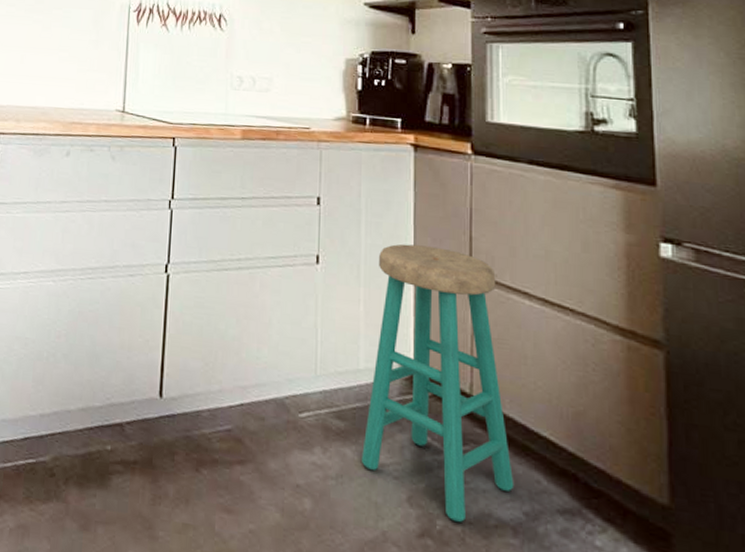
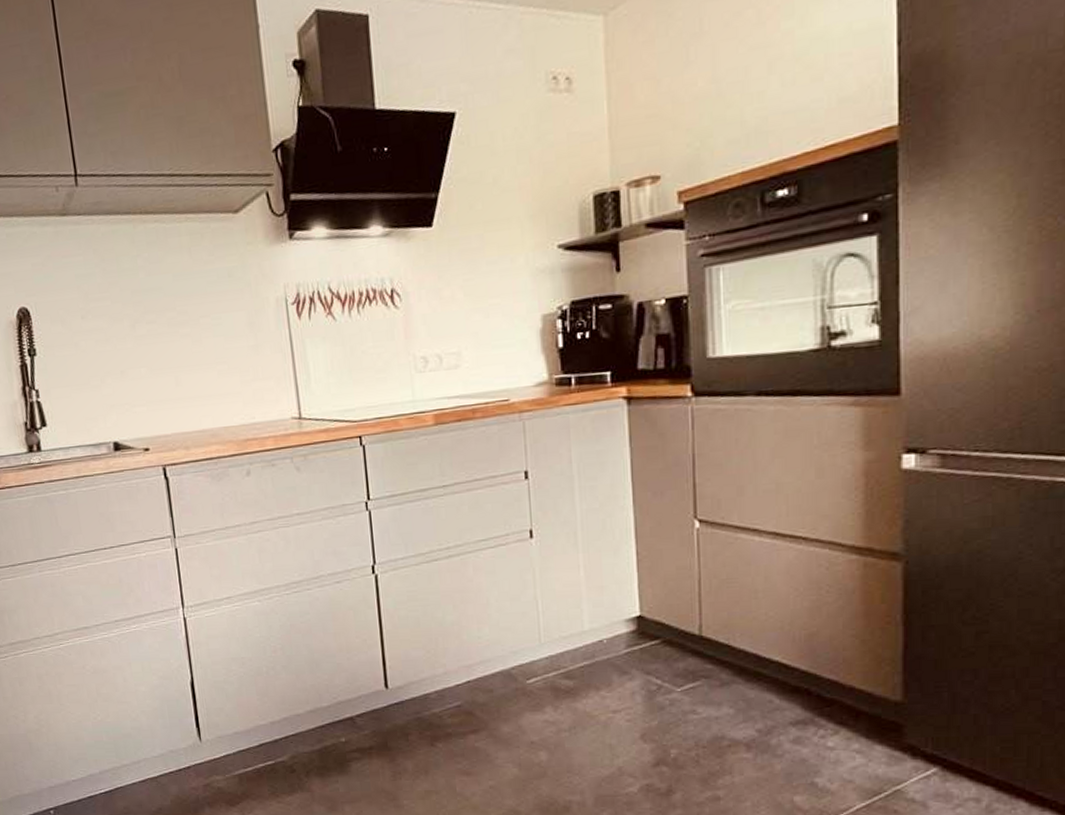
stool: present [361,244,514,522] -> none [592,500,747,748]

